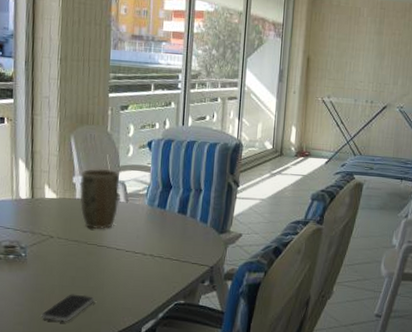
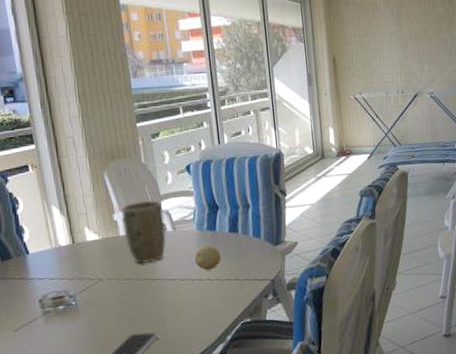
fruit: none [141,221,167,246] -> present [195,245,221,271]

